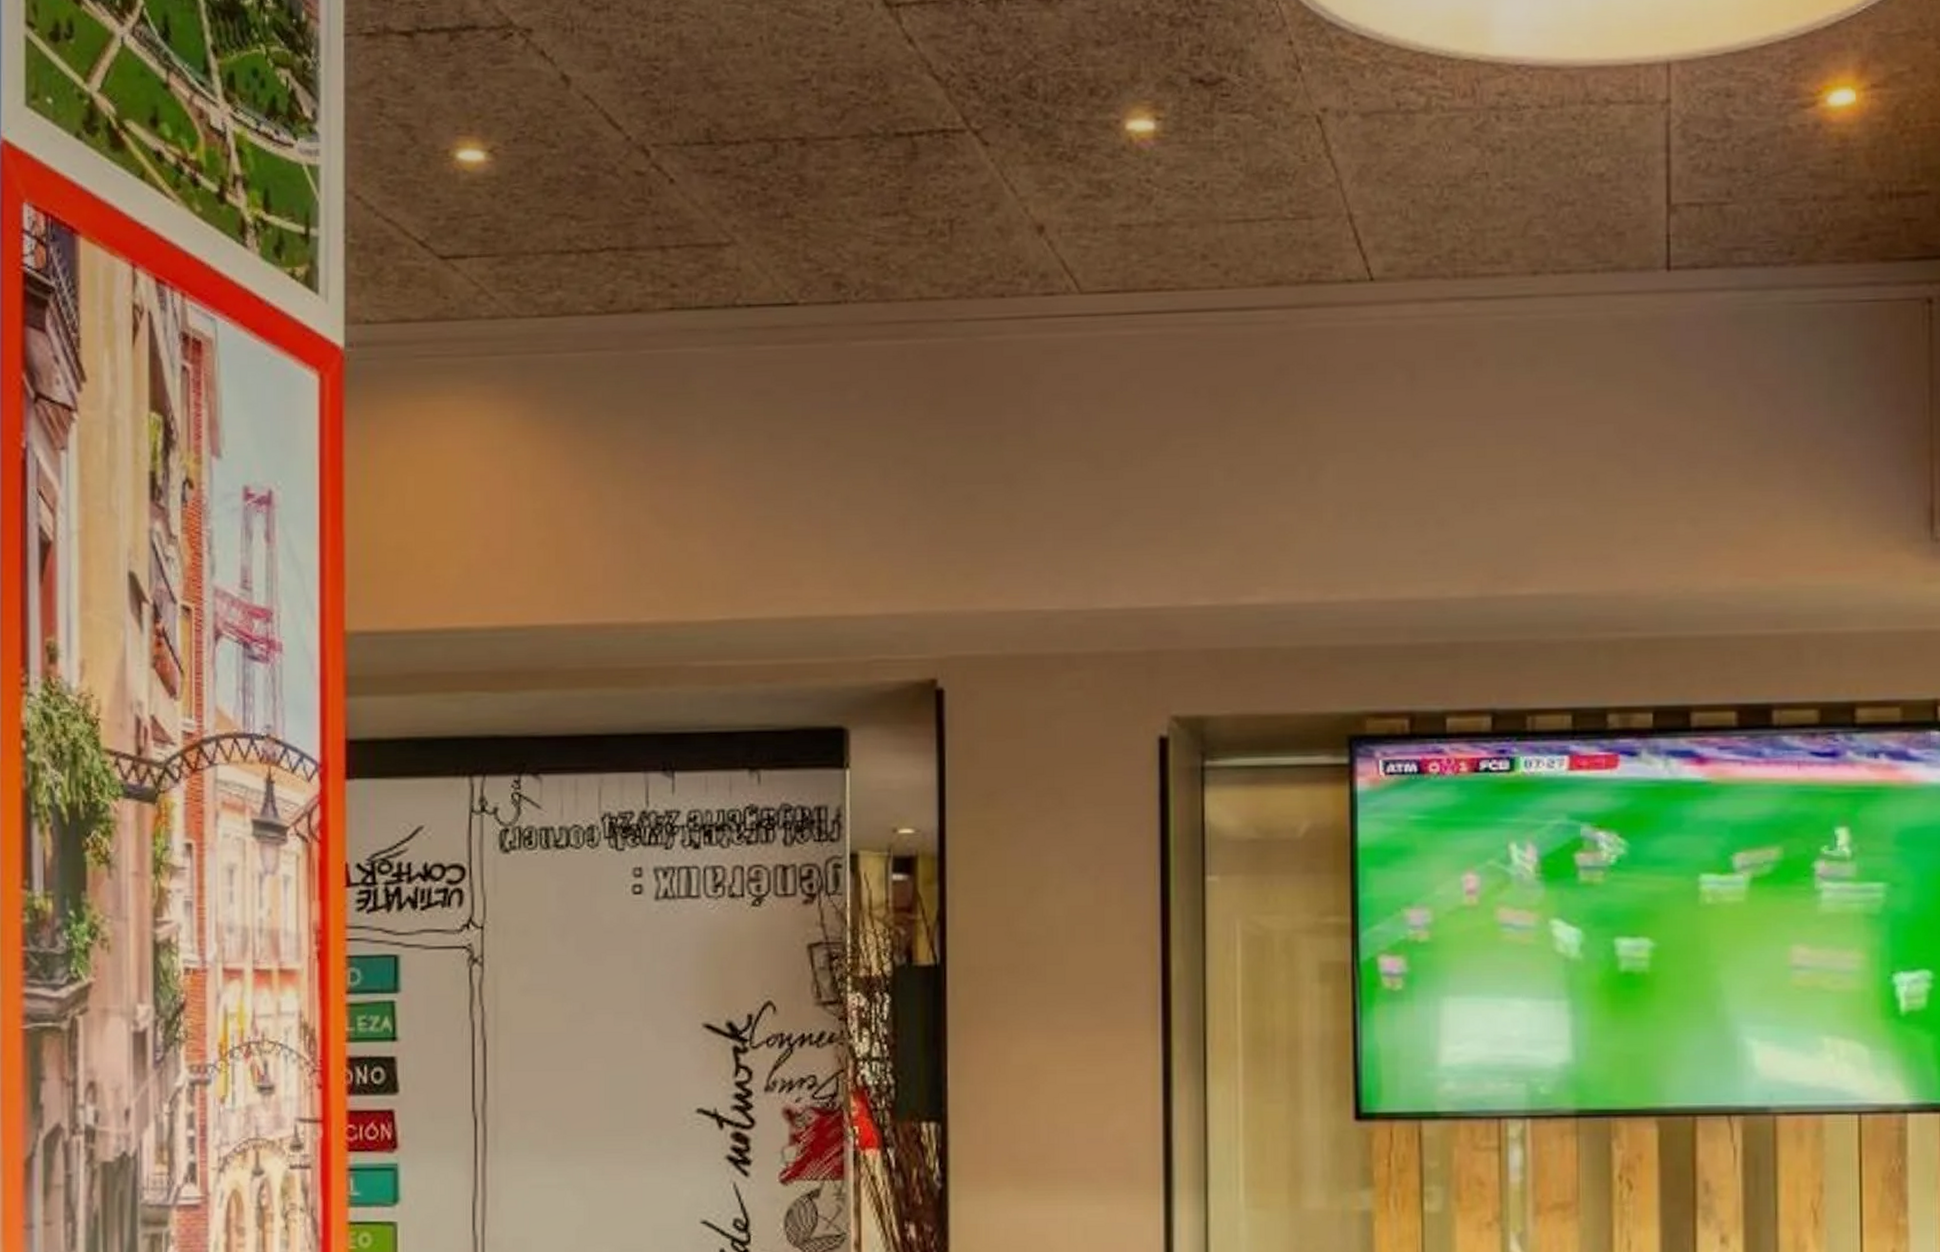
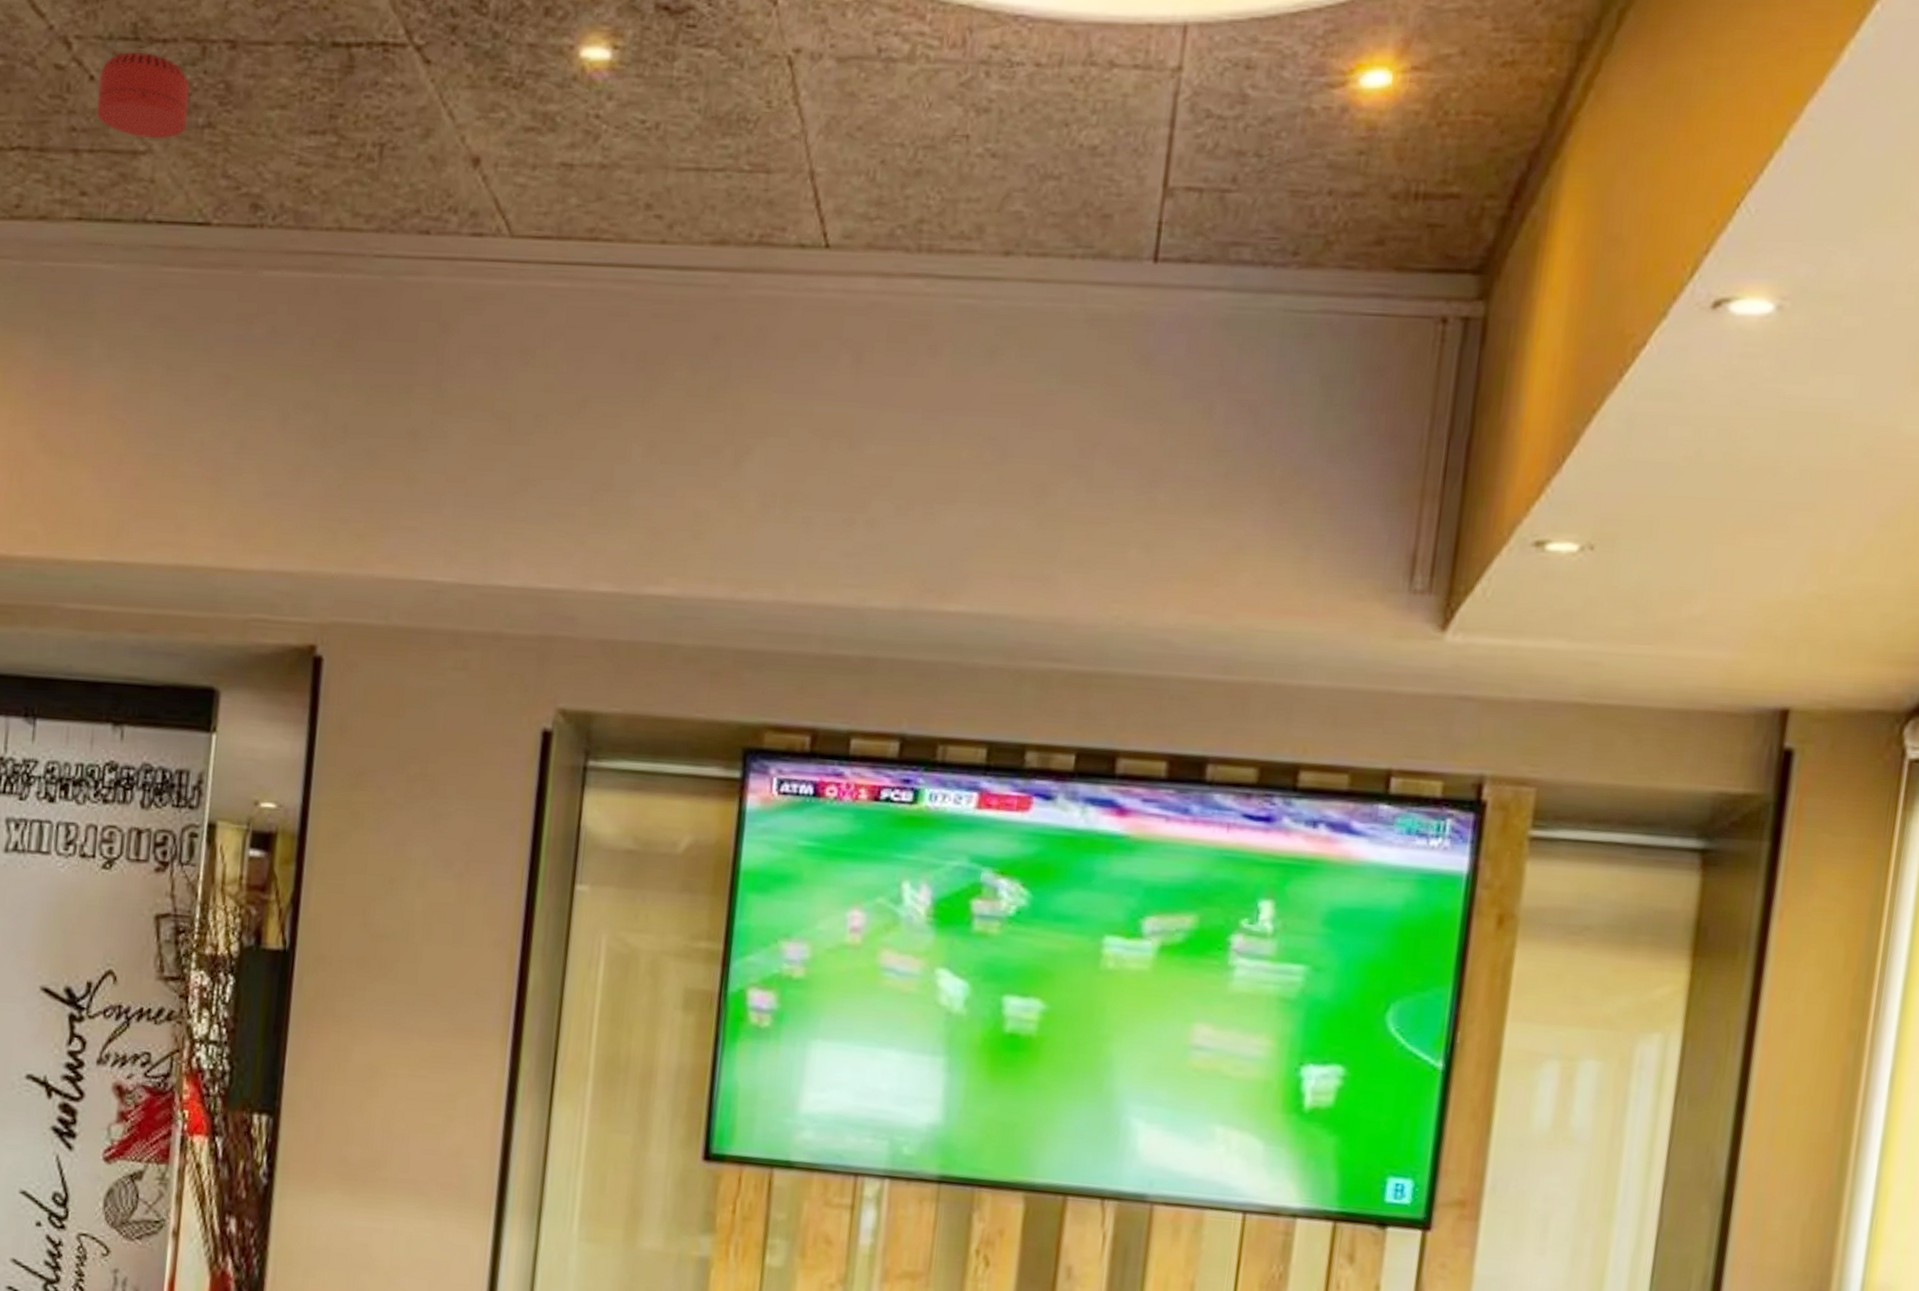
smoke detector: none [678,154,766,232] -> present [96,51,190,139]

